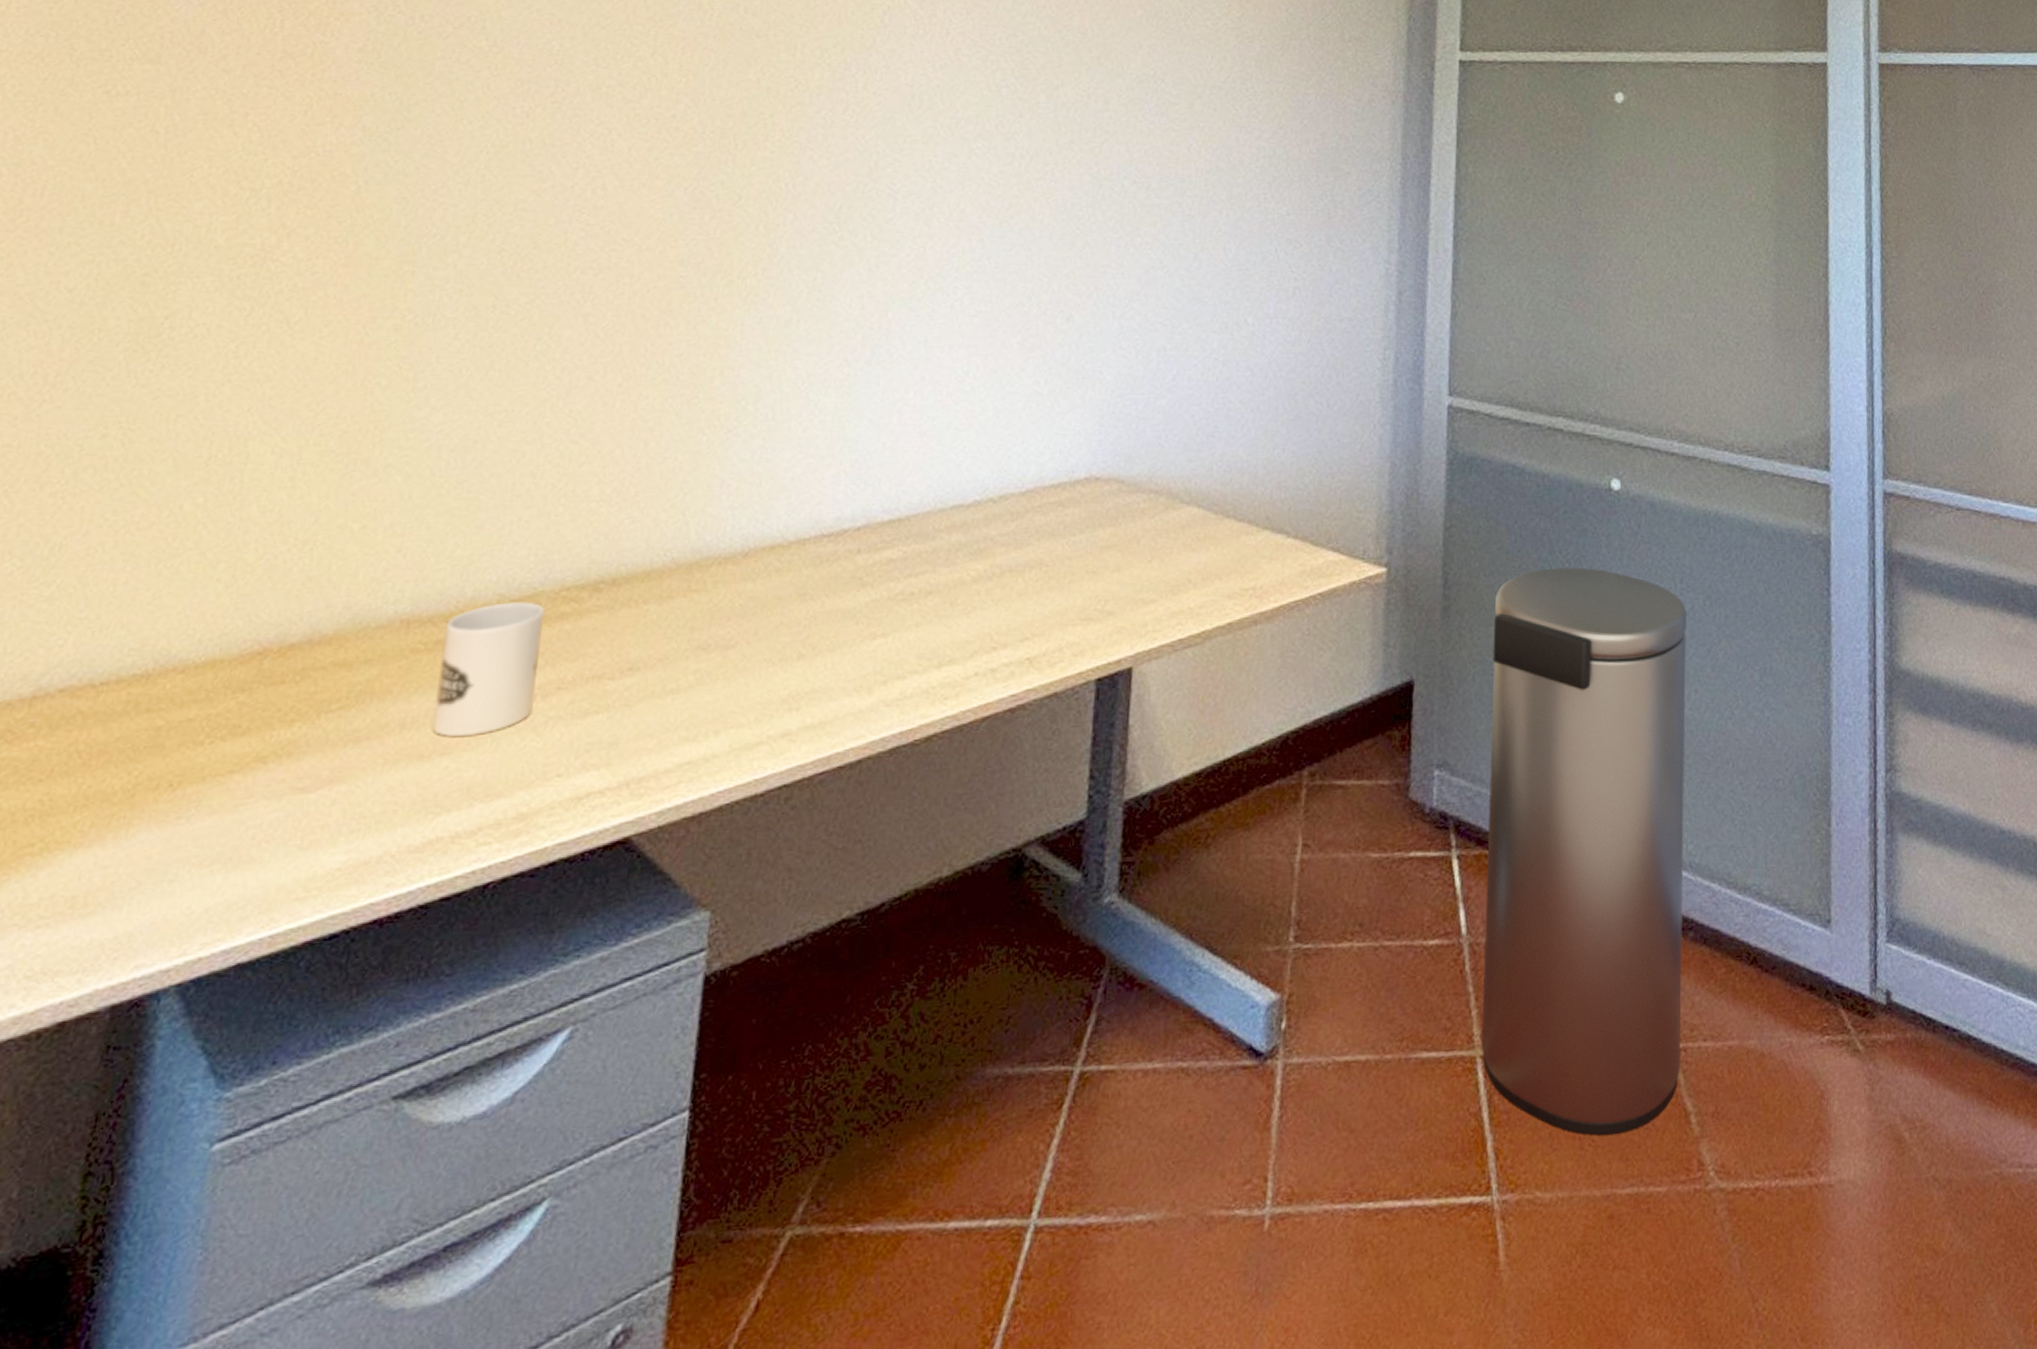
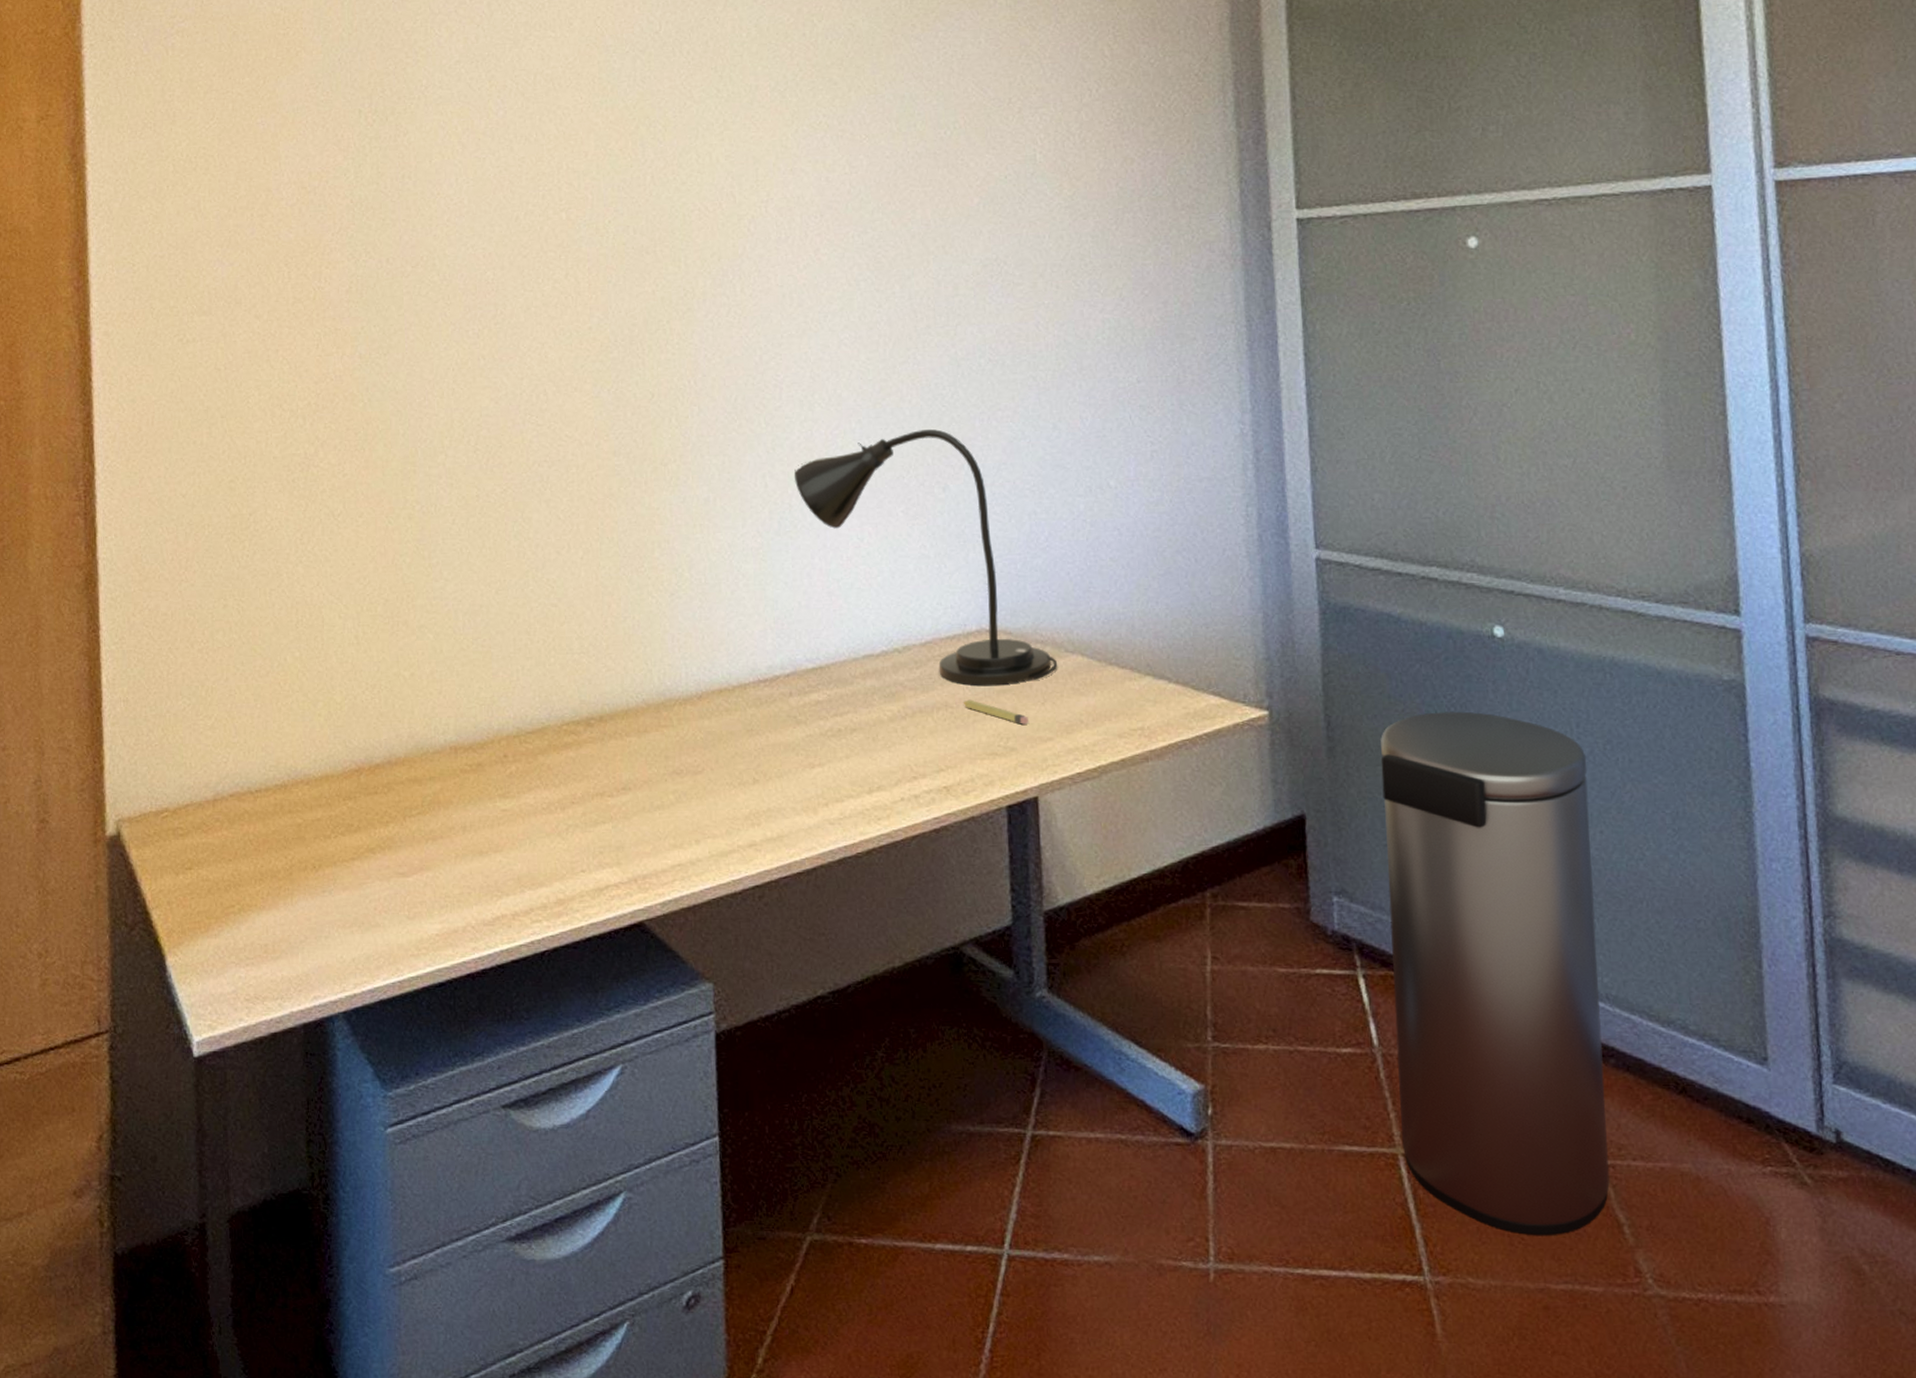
mug: present [432,602,545,737] -> none [482,734,556,839]
desk lamp: none [897,252,1171,540] -> present [794,428,1058,685]
pencil: none [1061,556,1132,585] -> present [964,699,1028,725]

